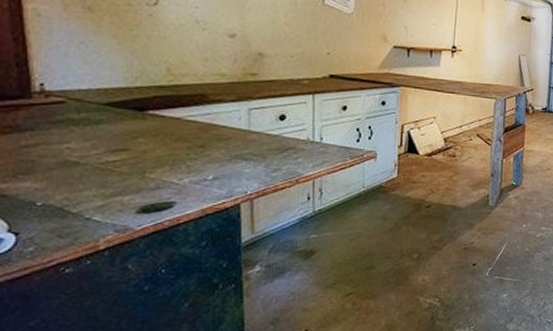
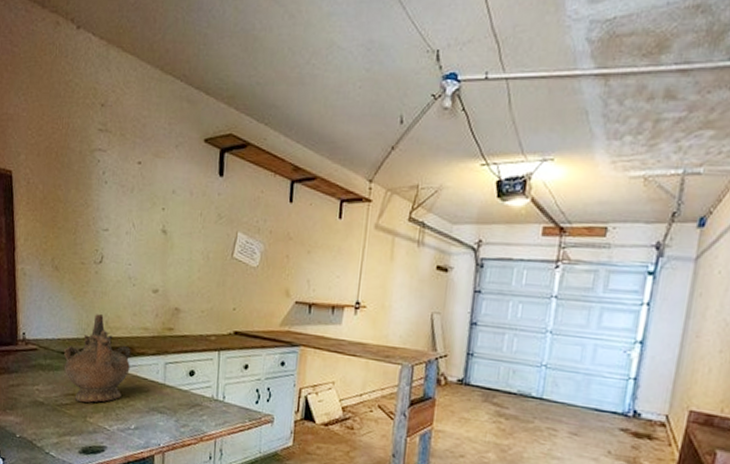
ceremonial vessel: none [106,60,204,158] -> present [63,314,131,403]

